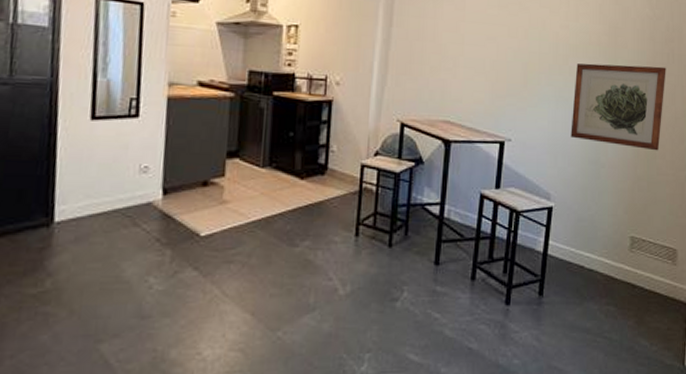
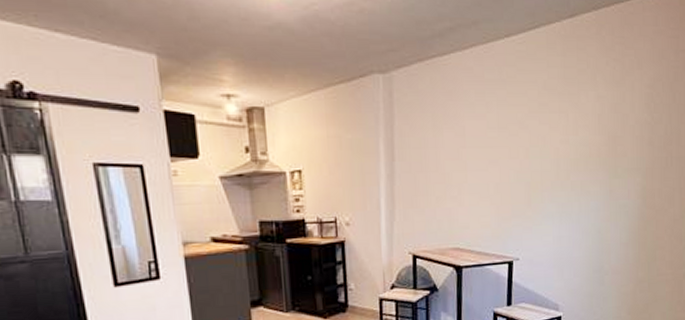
wall art: present [570,63,666,151] -> none [575,171,665,254]

